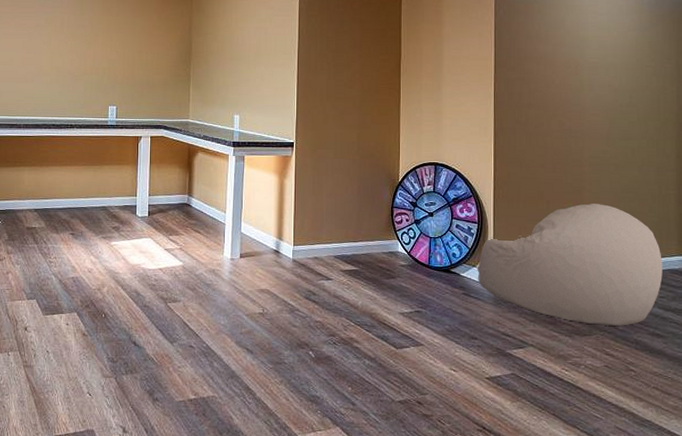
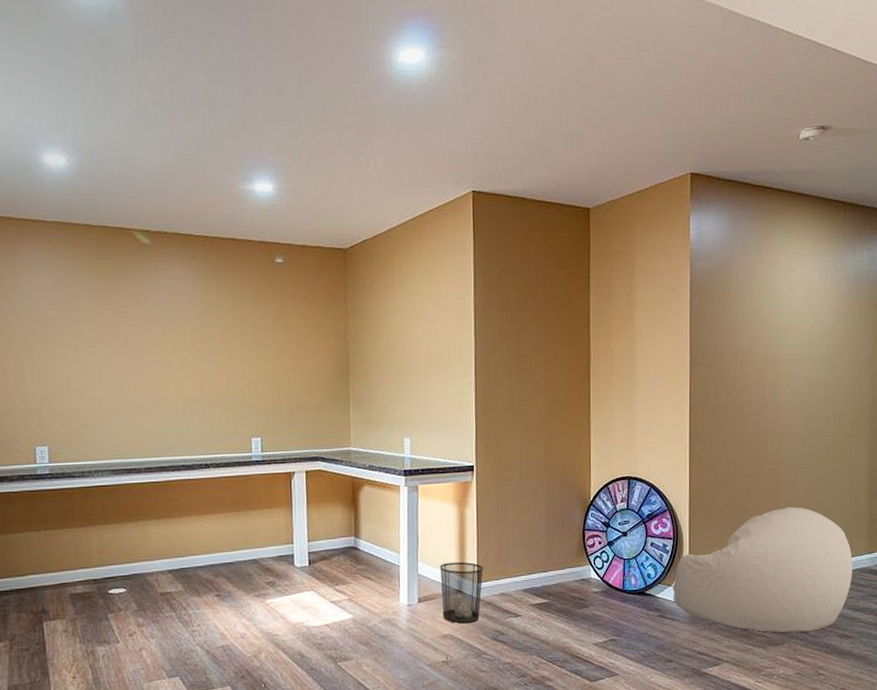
waste bin: none [260,225,299,281] -> present [440,561,483,624]

